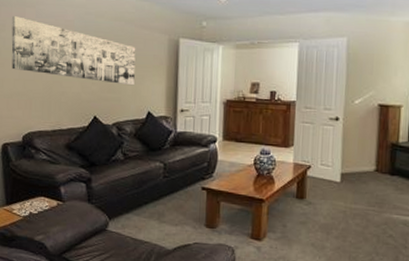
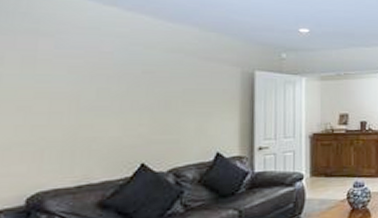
wall art: present [11,16,136,86] -> none [12,47,200,125]

